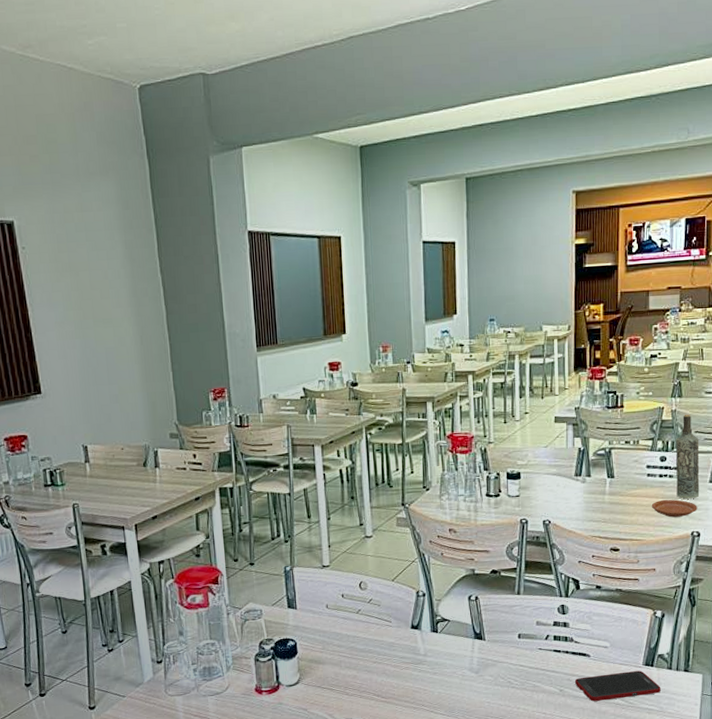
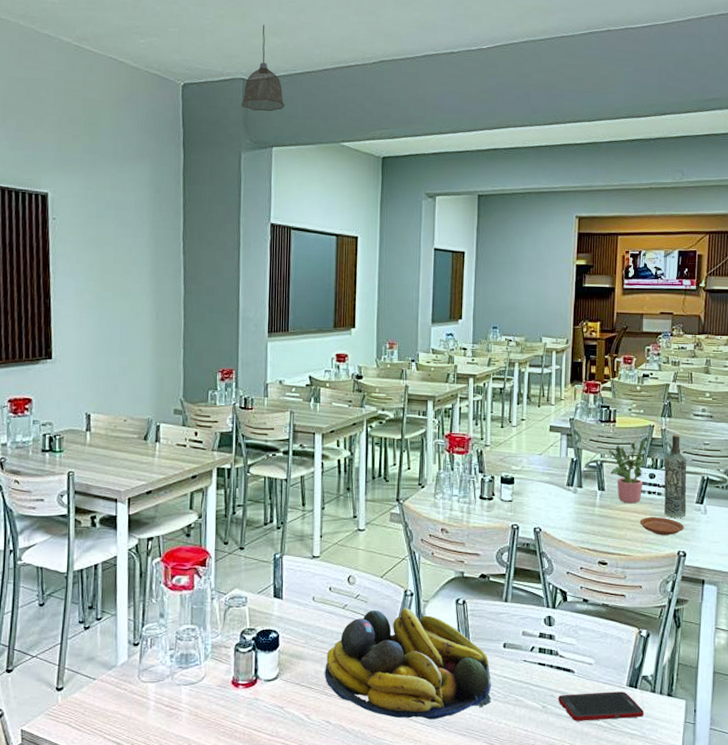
pendant lamp: none [204,8,251,109] -> present [241,24,285,112]
fruit bowl: none [344,608,509,711] -> present [325,608,492,720]
potted plant: none [617,423,656,489] -> present [609,440,646,504]

